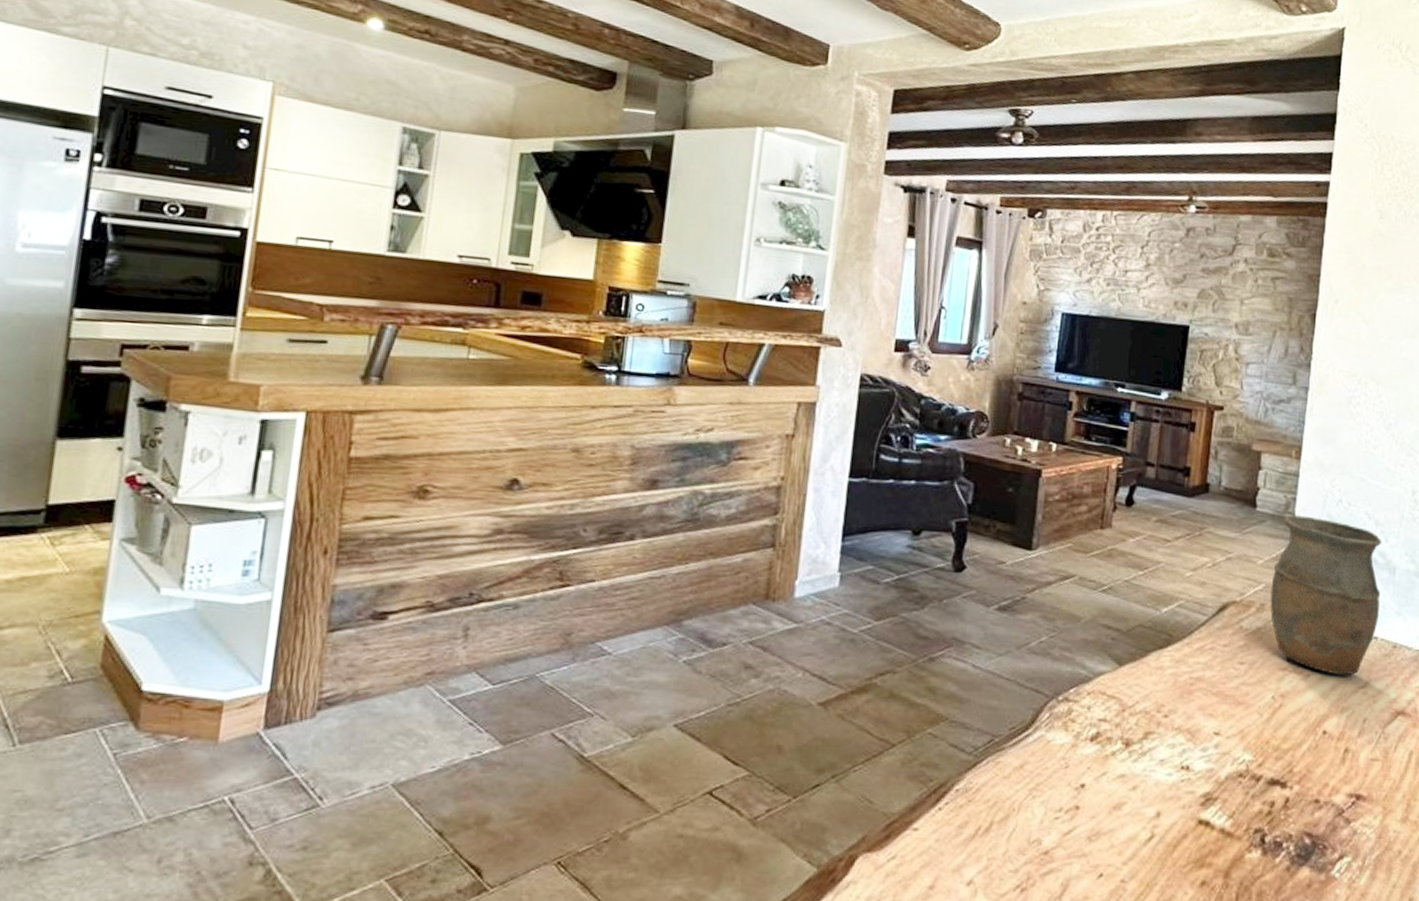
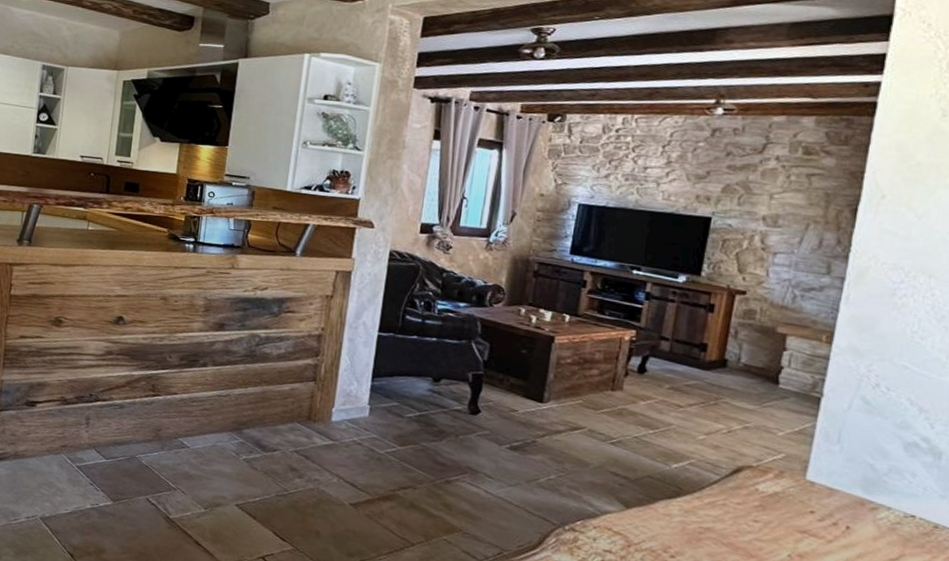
vase: present [1270,514,1382,676] -> none [790,394,927,547]

